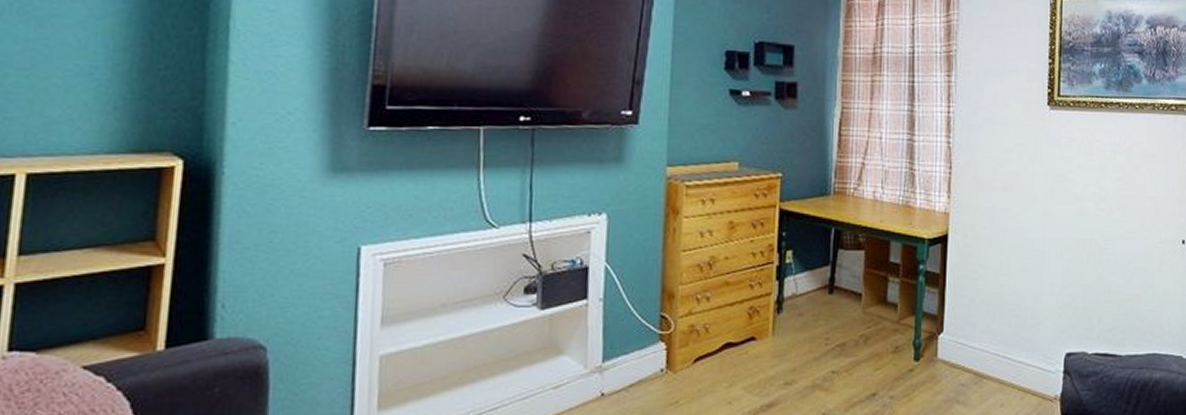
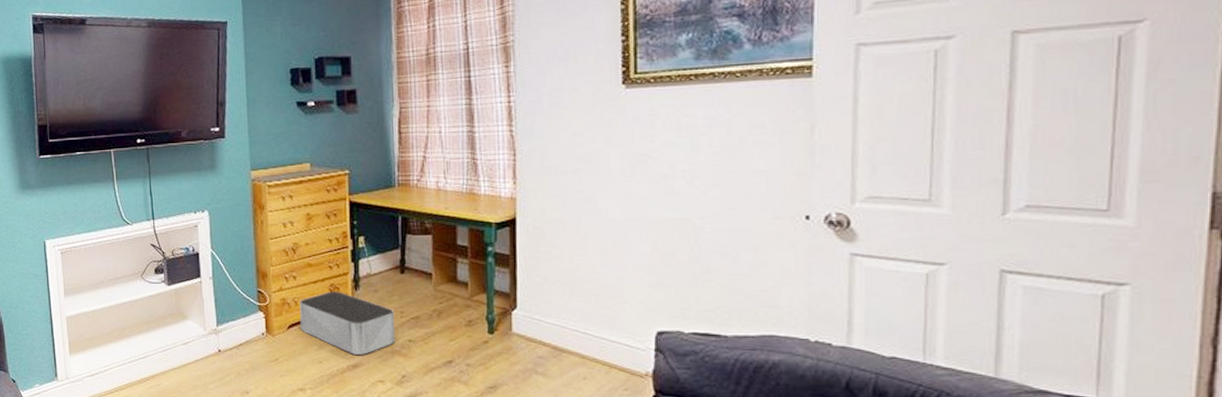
storage bin: none [710,315,819,391] -> present [300,291,395,355]

